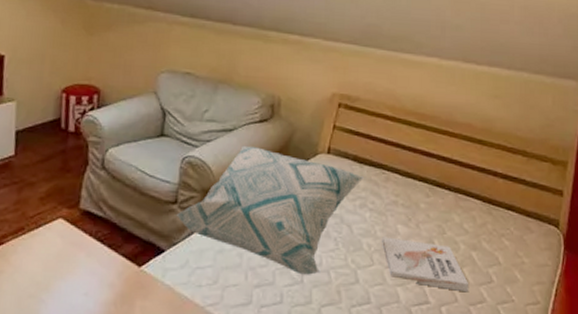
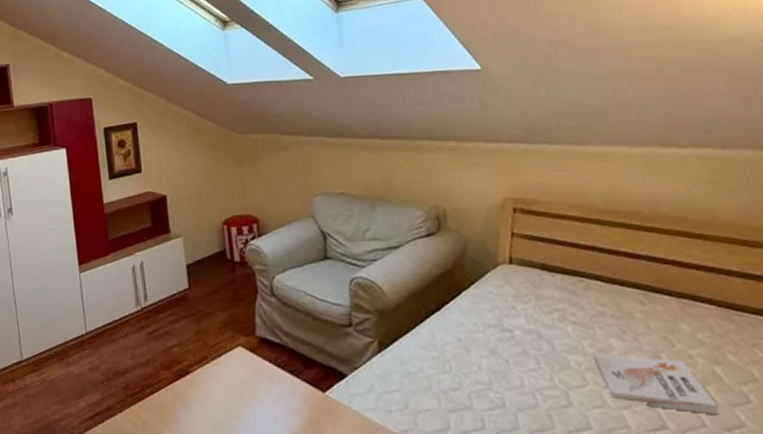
decorative pillow: present [175,145,364,275] -> none [352,262,558,398]

